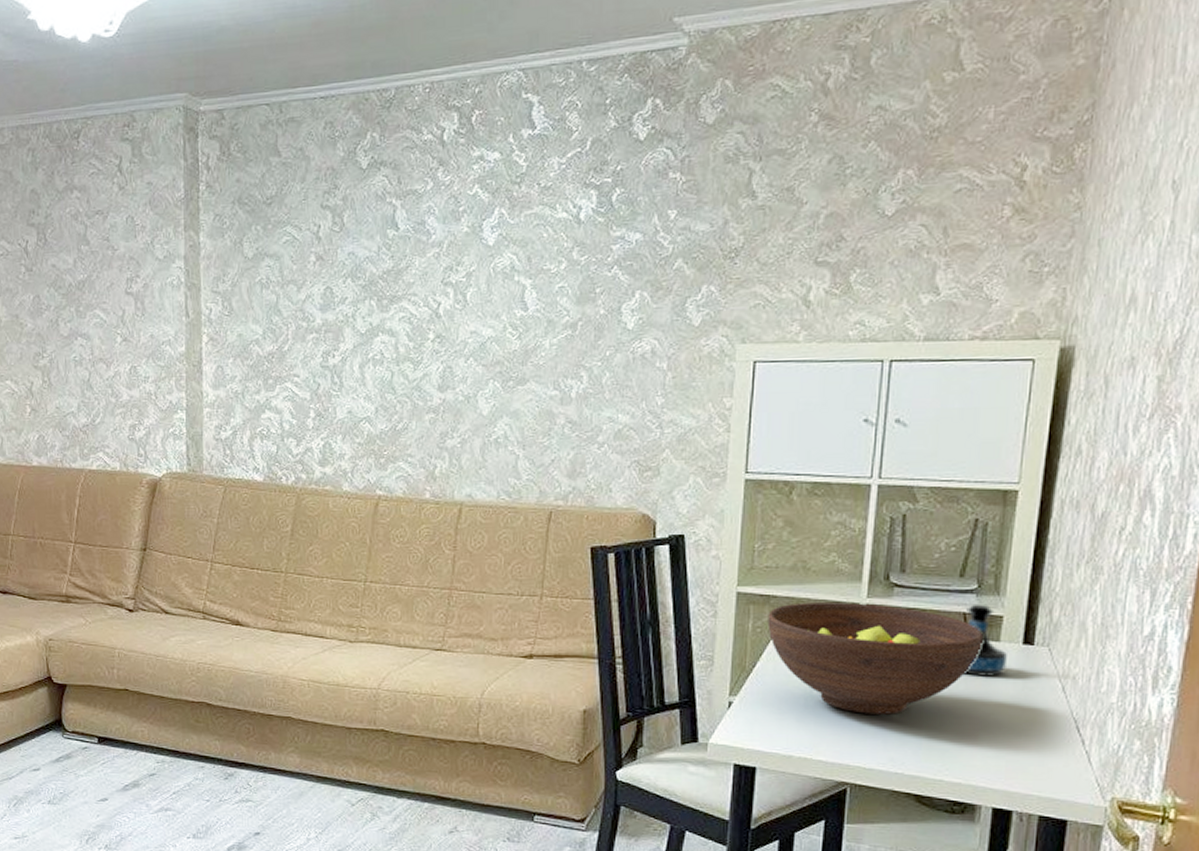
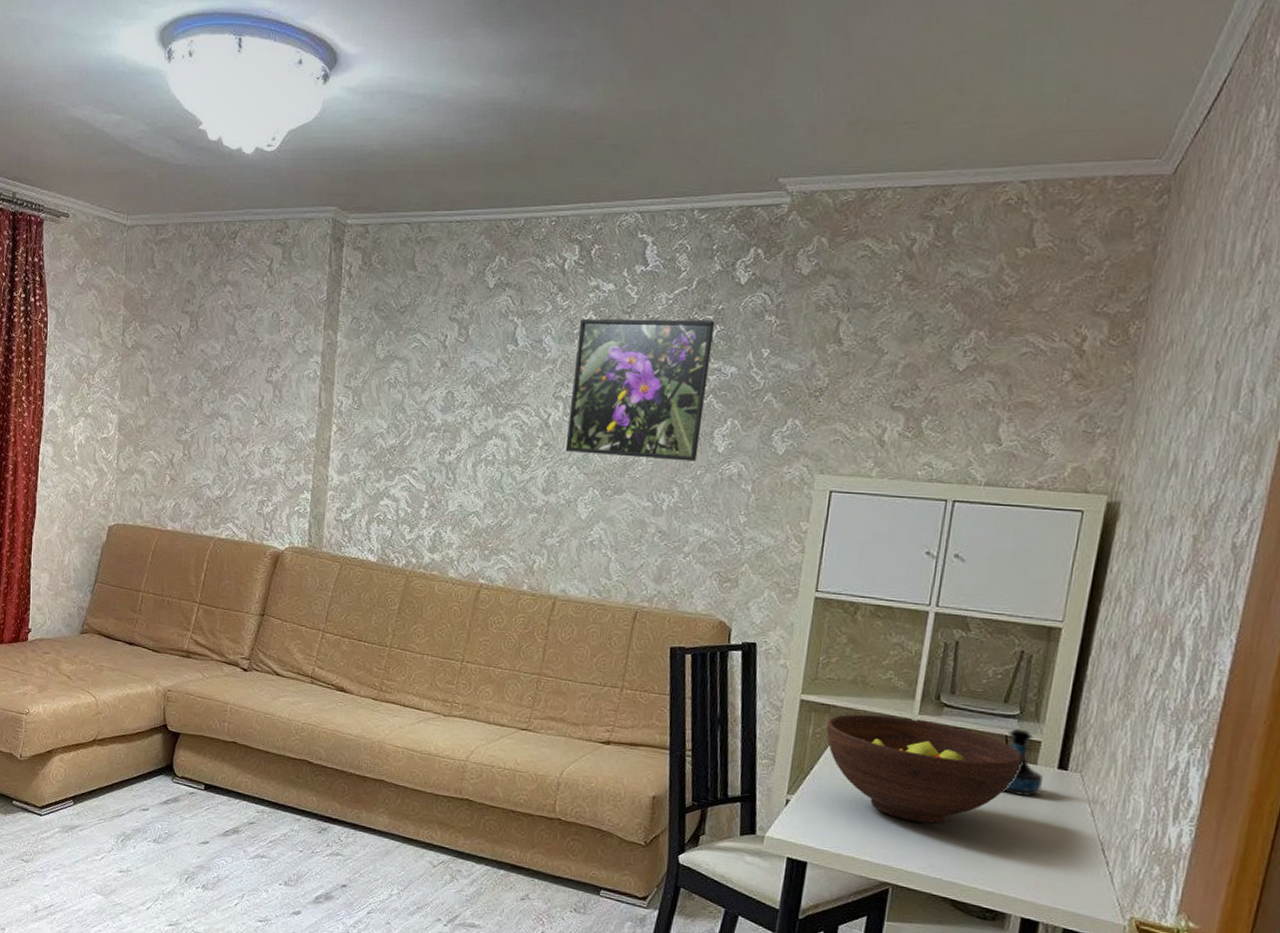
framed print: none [460,183,615,343] -> present [565,319,716,462]

